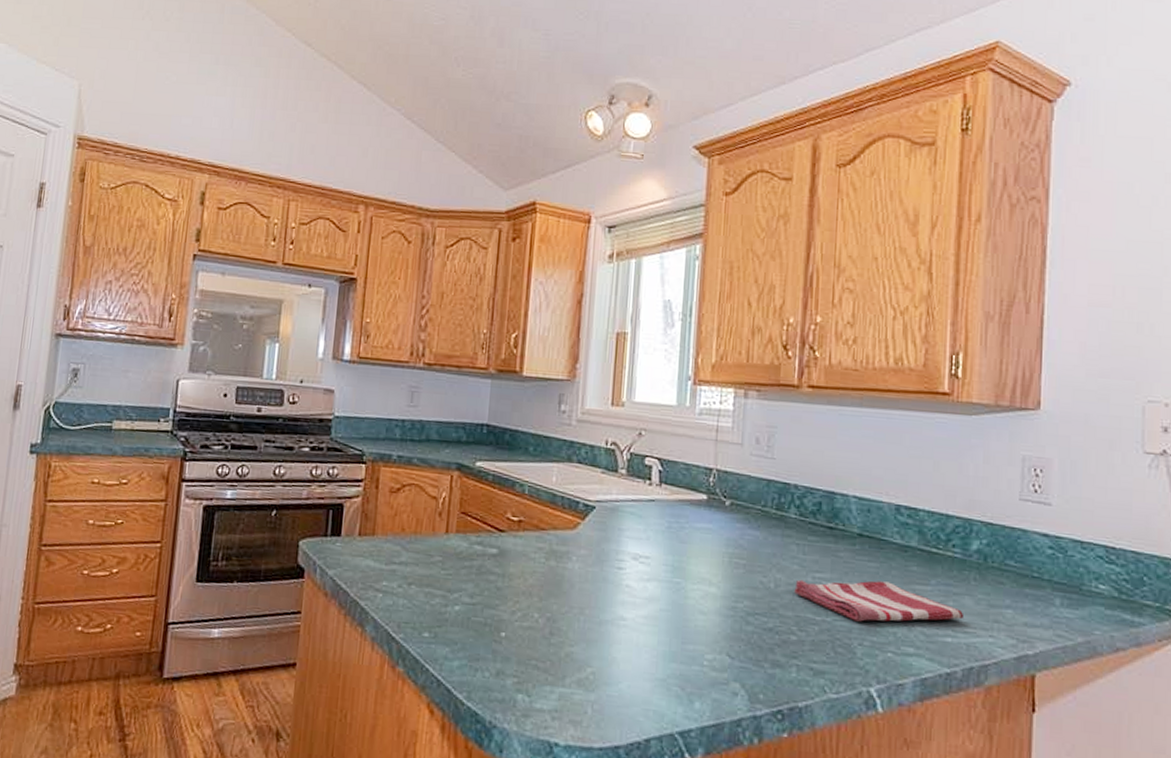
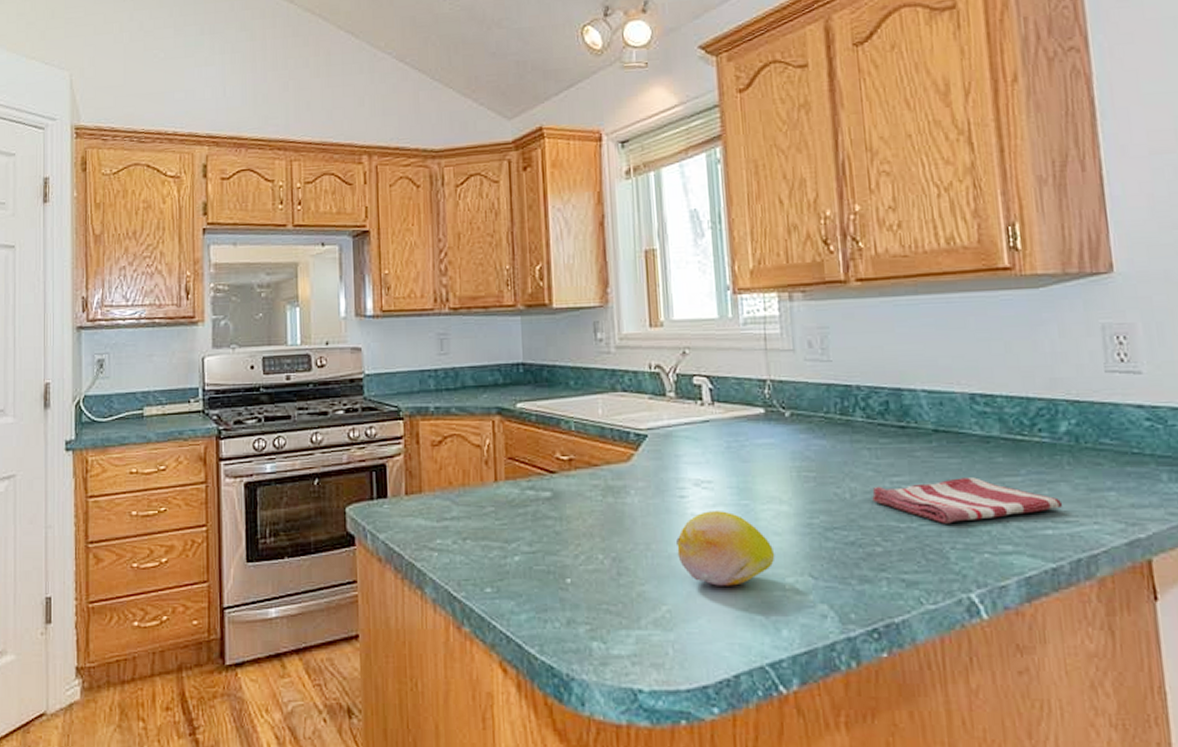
fruit: none [608,584,698,657] -> present [676,511,775,586]

